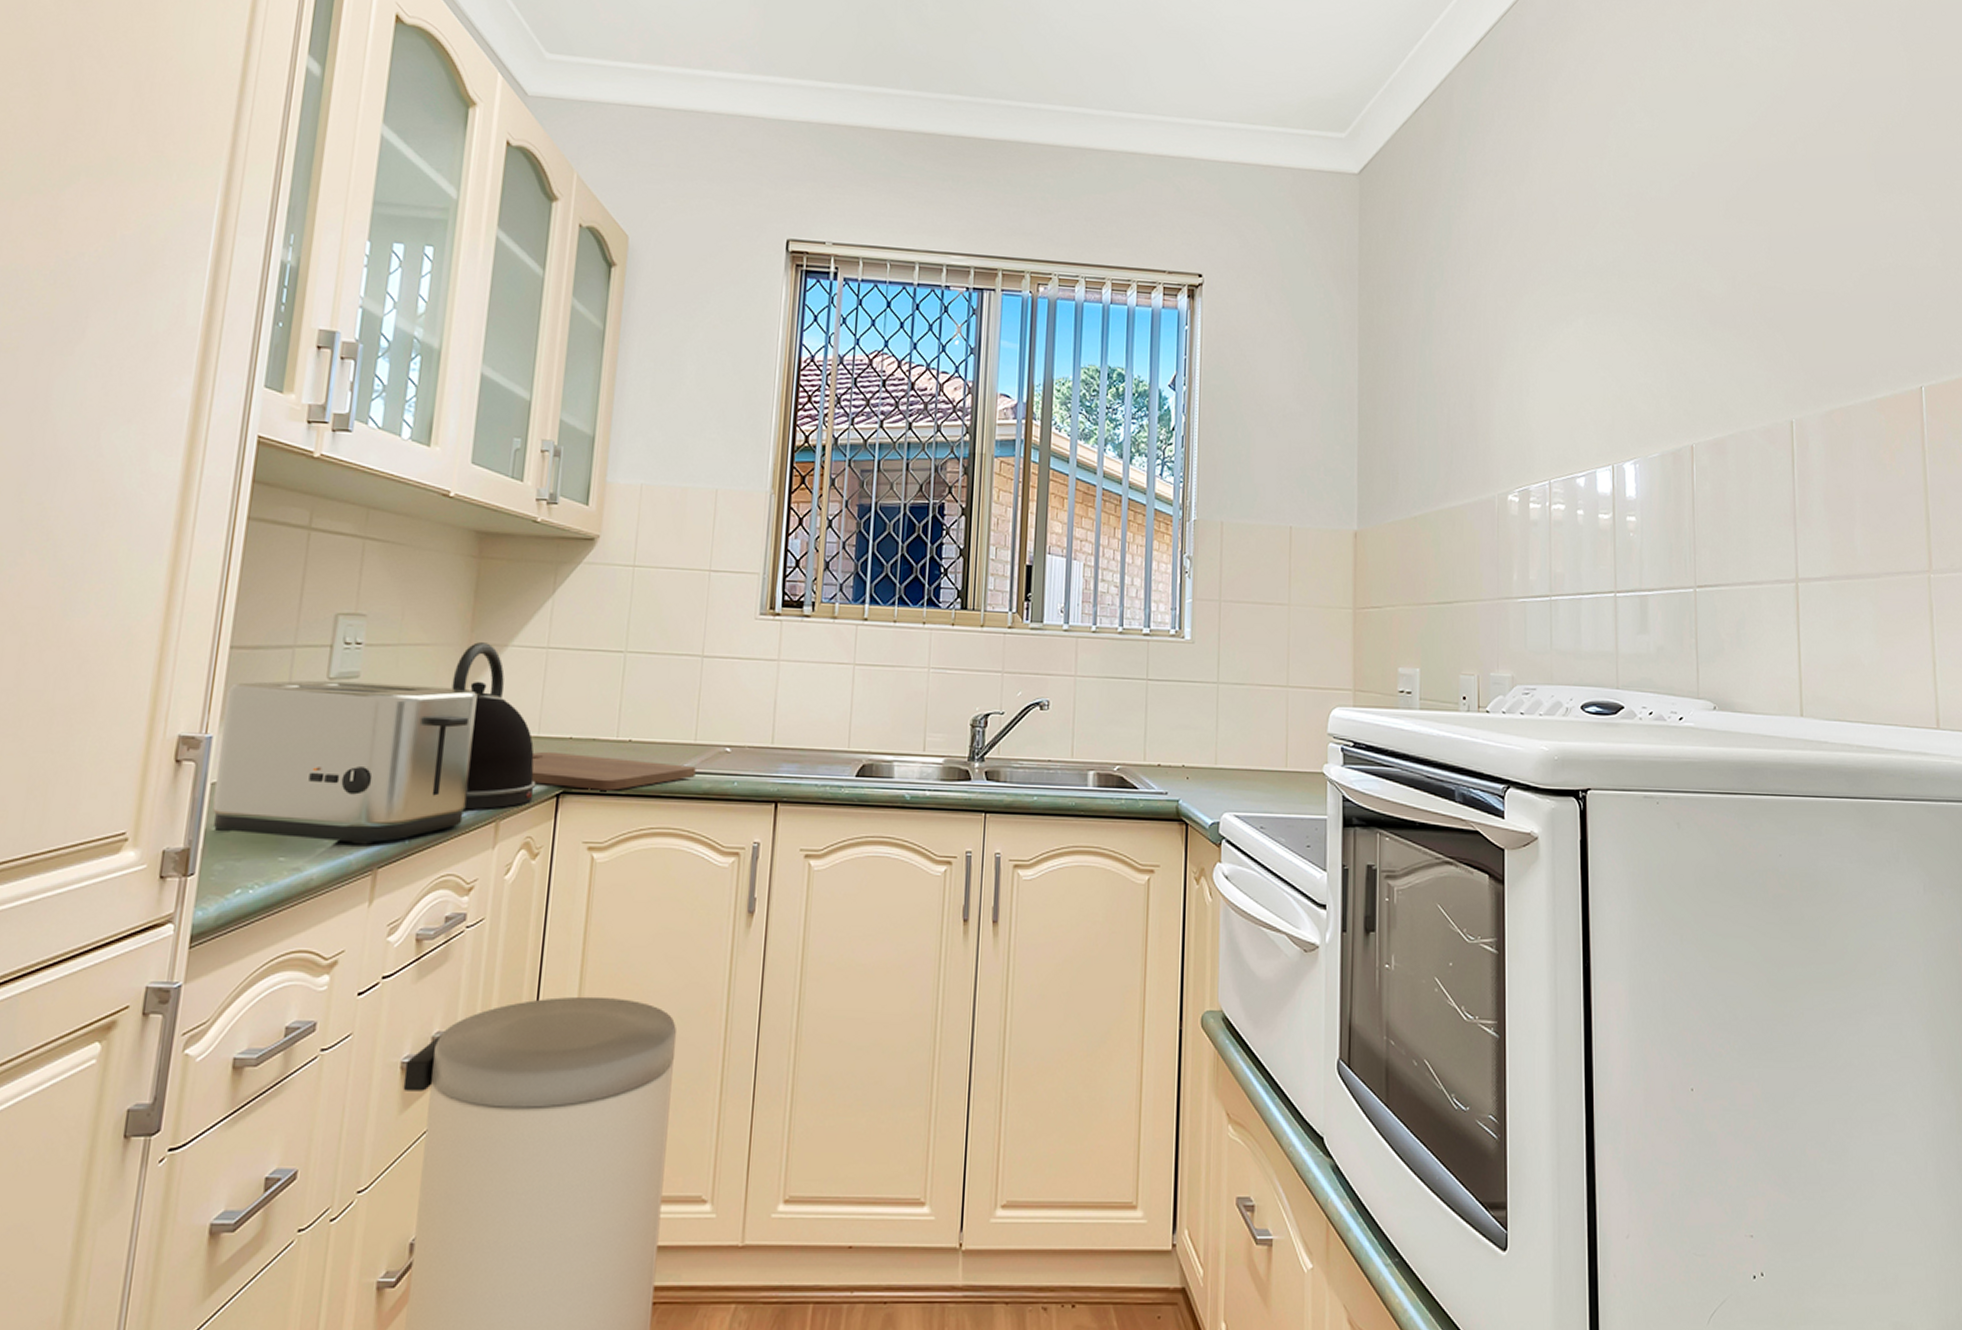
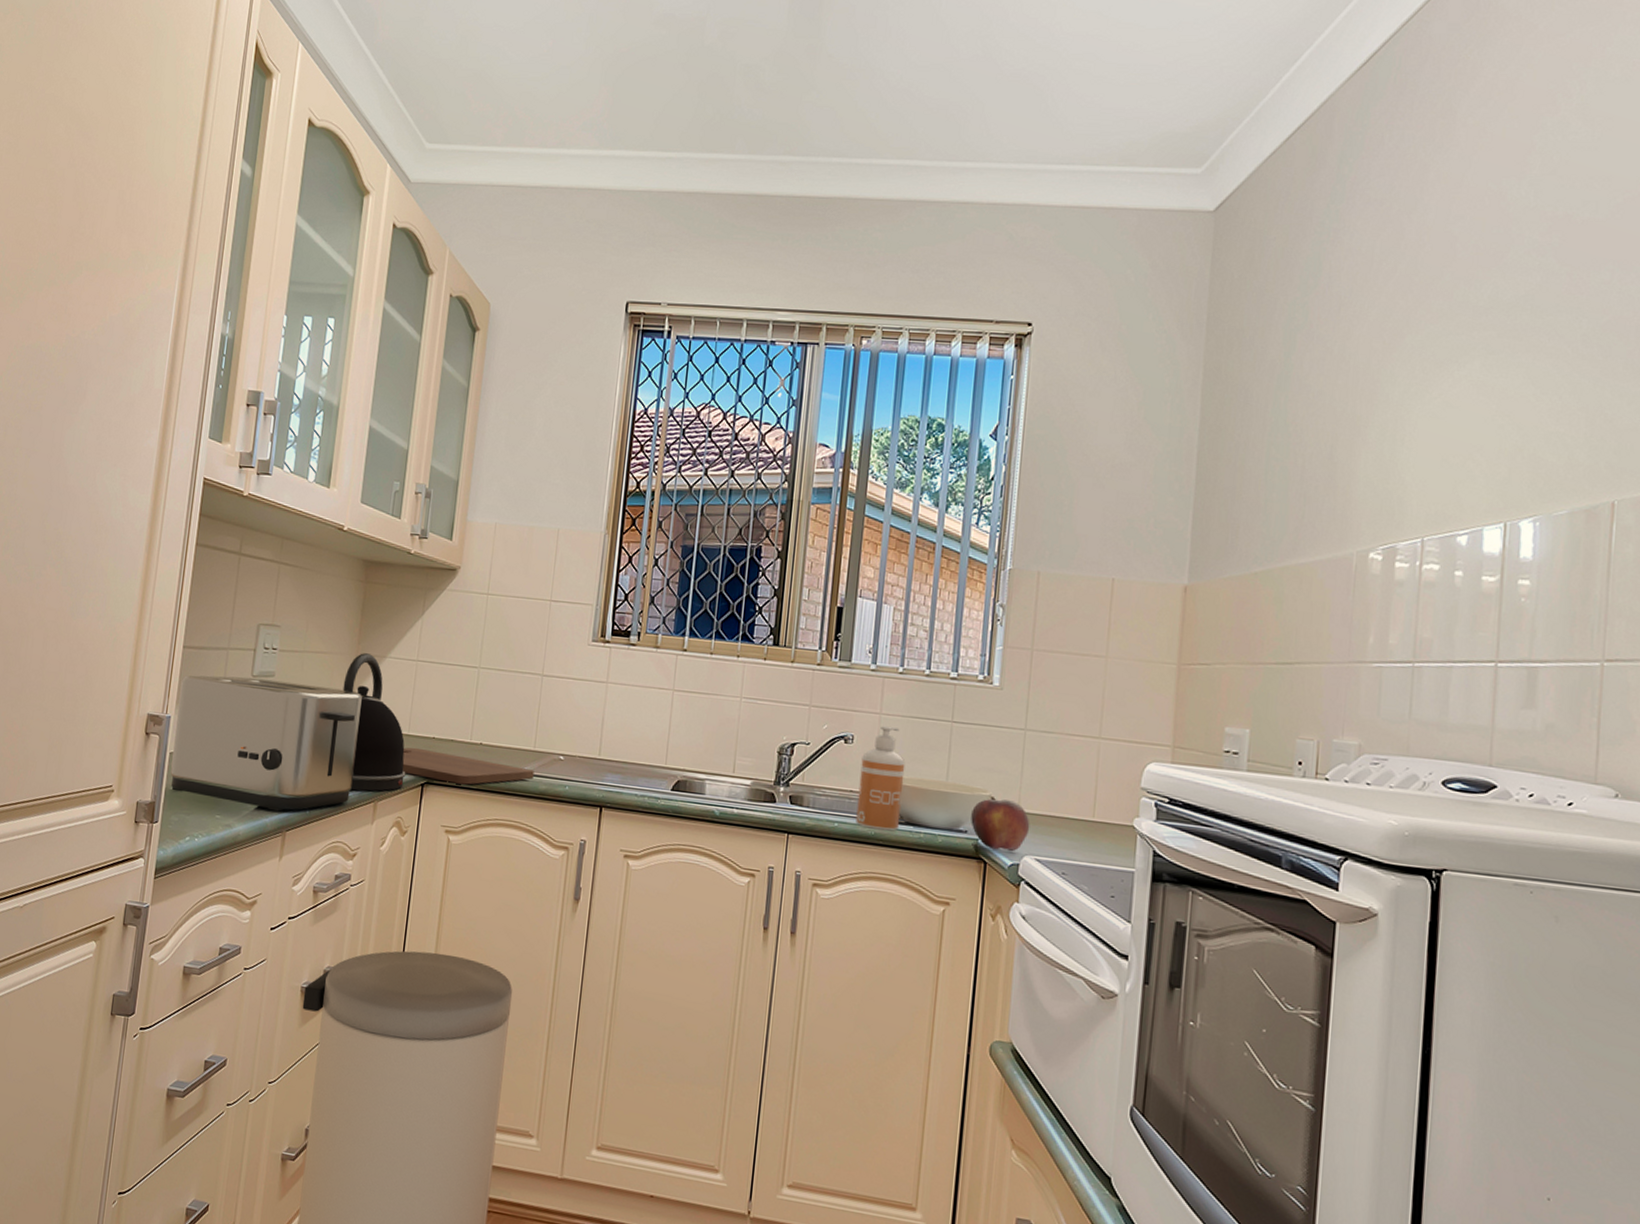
soap dispenser: none [1055,688,1103,801] -> present [855,725,906,832]
bowl: none [1099,739,1191,793] -> present [899,775,993,830]
fruit: none [1170,753,1228,810] -> present [971,795,1030,852]

